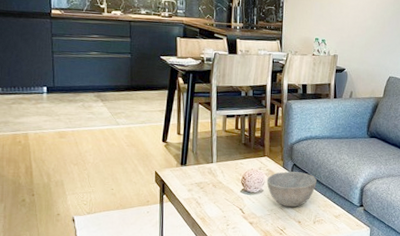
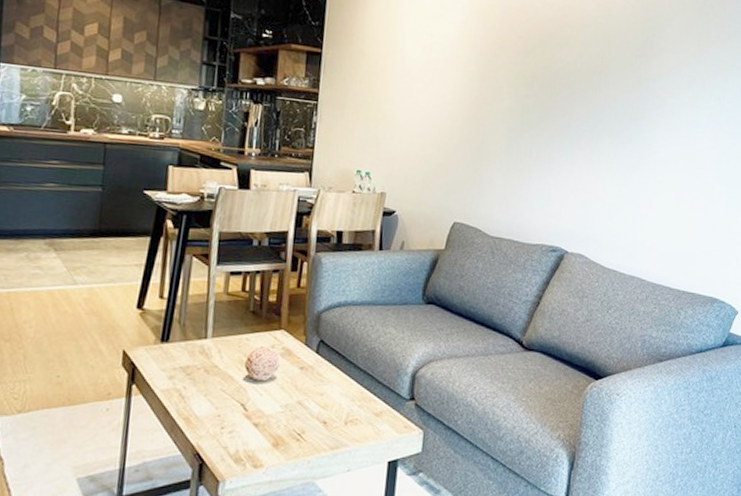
bowl: present [266,171,317,208] -> none [281,350,352,402]

